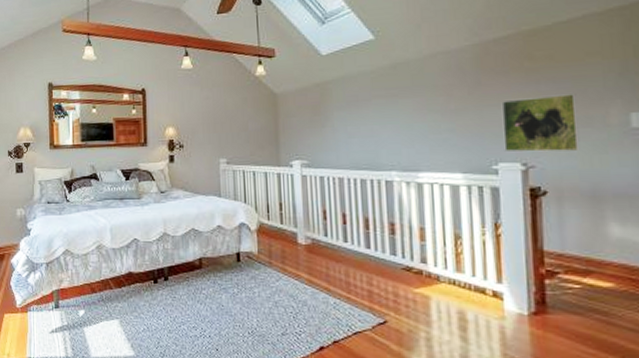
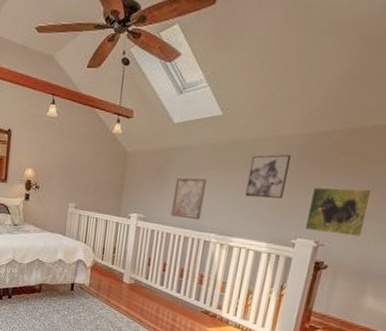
wall art: none [337,110,375,158] -> present [171,177,207,220]
wall art: none [419,69,468,123] -> present [245,154,292,199]

